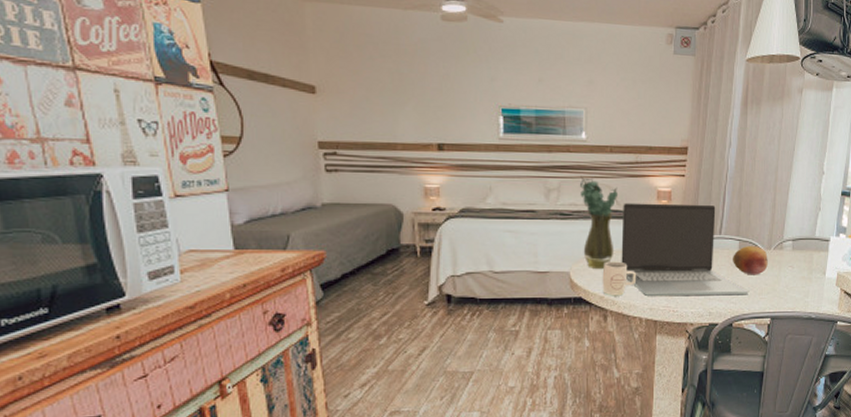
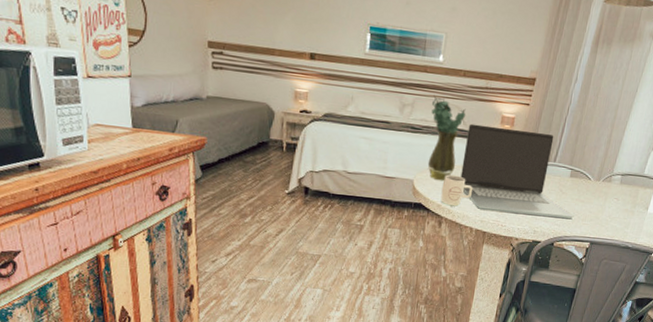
fruit: present [733,245,768,275] -> none [562,174,596,203]

